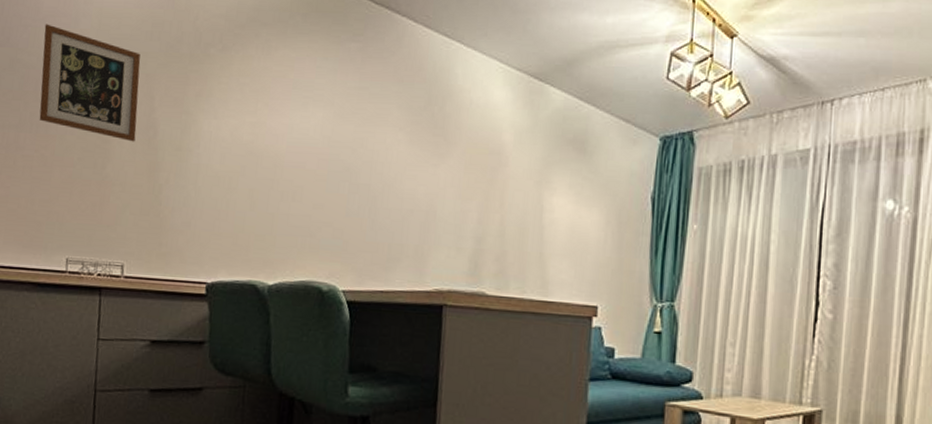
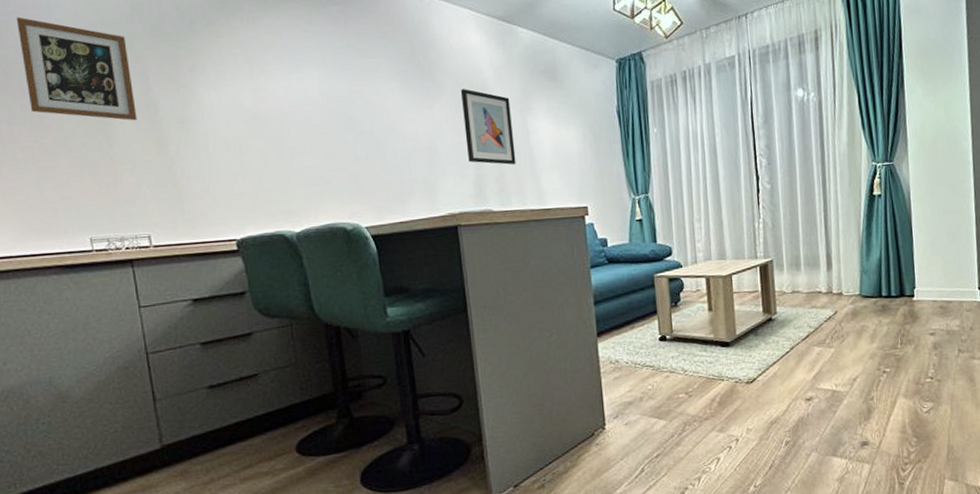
wall art: none [468,150,527,244] -> present [460,89,516,165]

